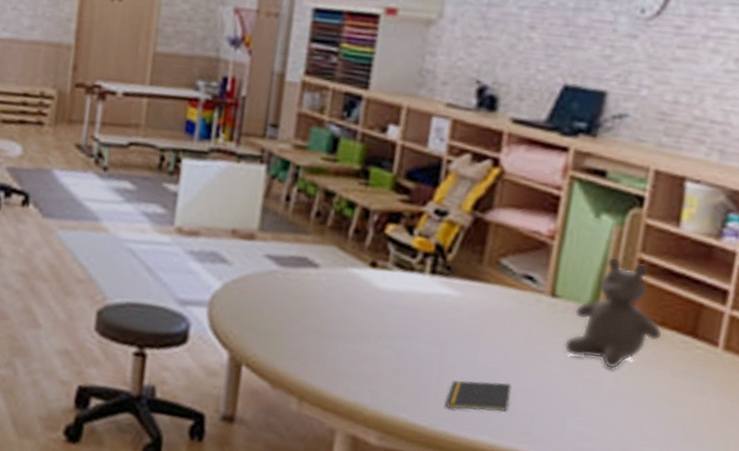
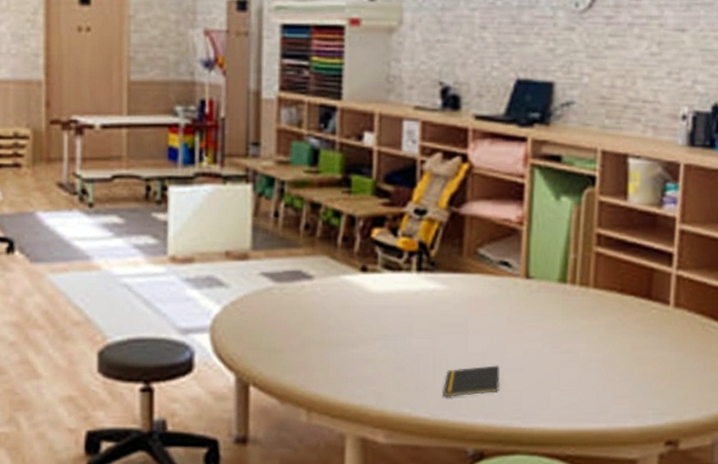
teddy bear: present [563,257,663,369] -> none [541,235,623,338]

